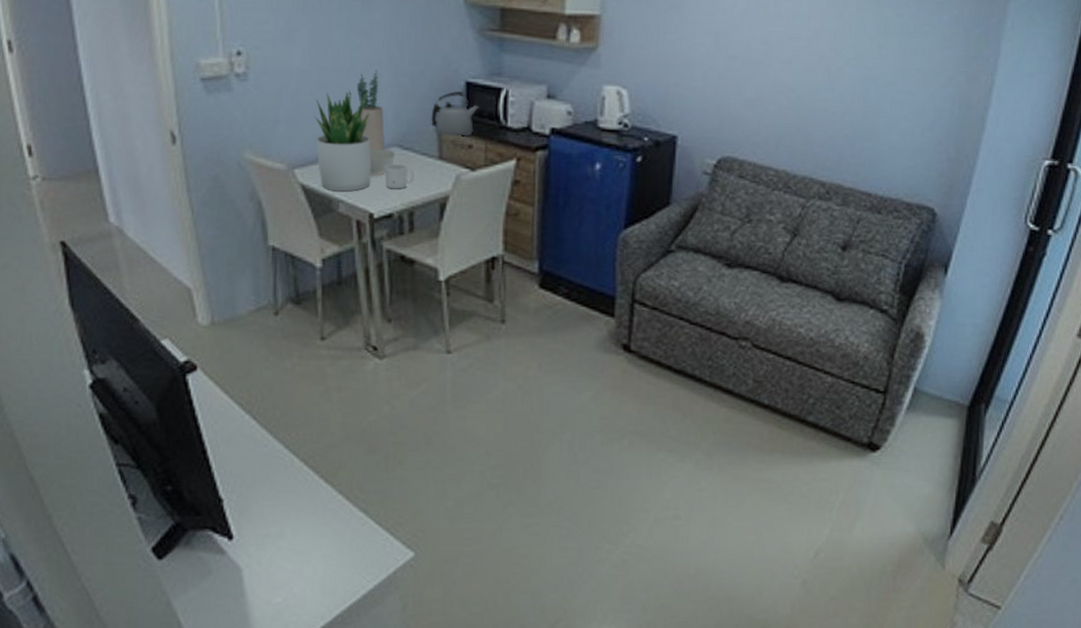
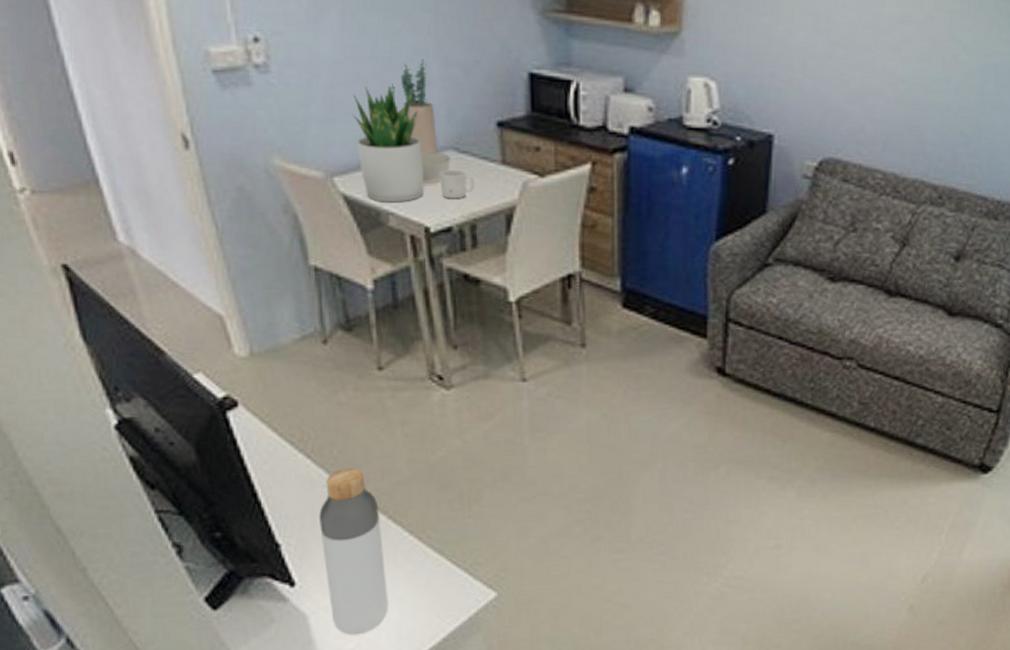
bottle: none [259,429,316,589] -> present [319,467,389,636]
kettle: present [431,90,479,137] -> none [490,83,546,137]

